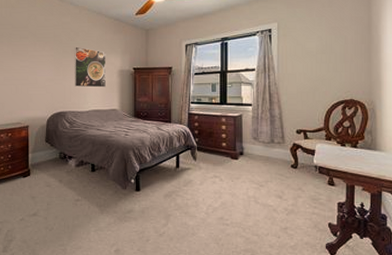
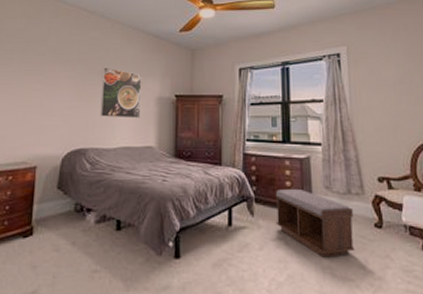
bench: none [213,139,275,190] -> present [275,188,355,258]

